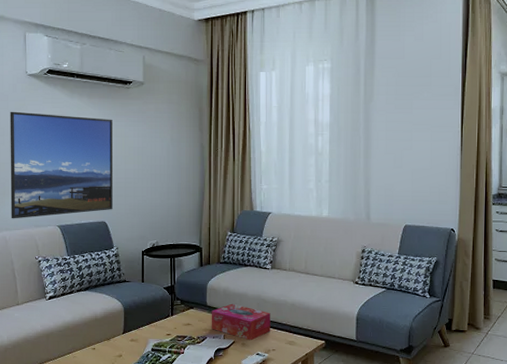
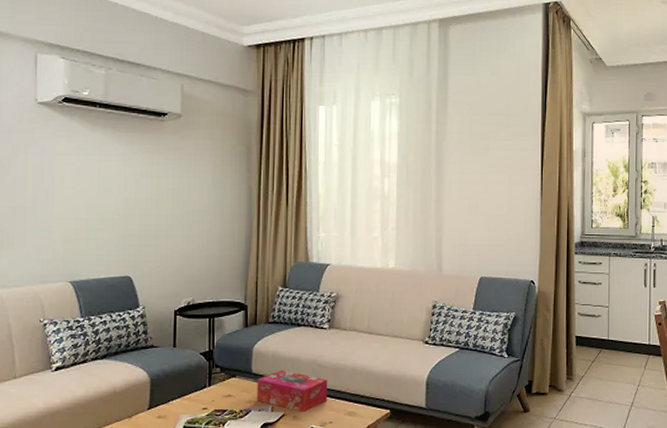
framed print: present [10,111,113,219] -> none [9,145,142,274]

